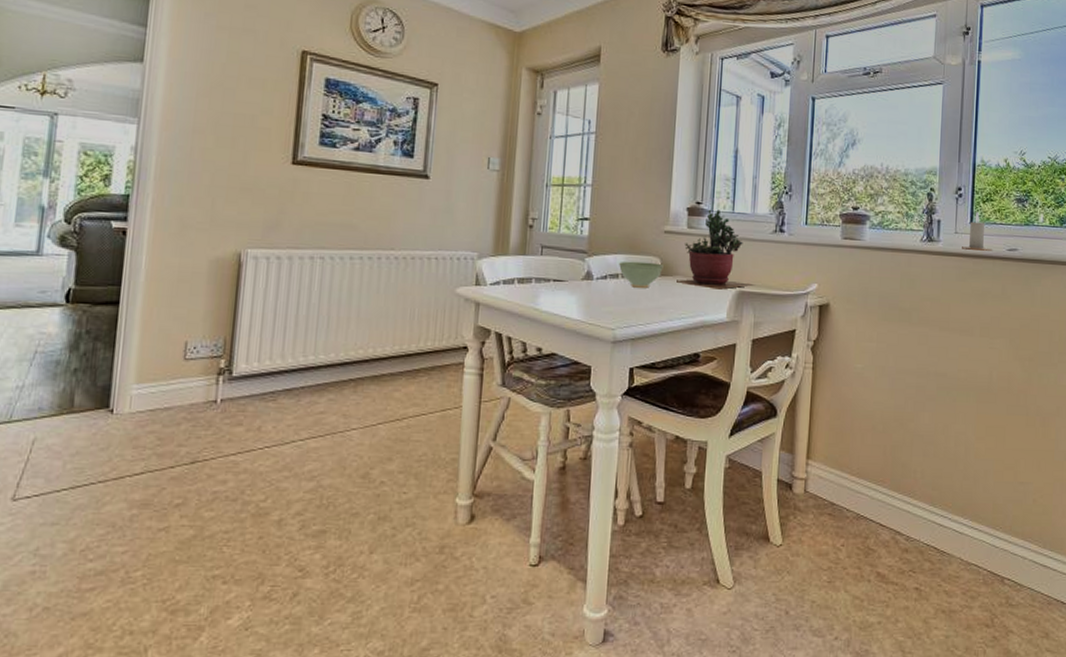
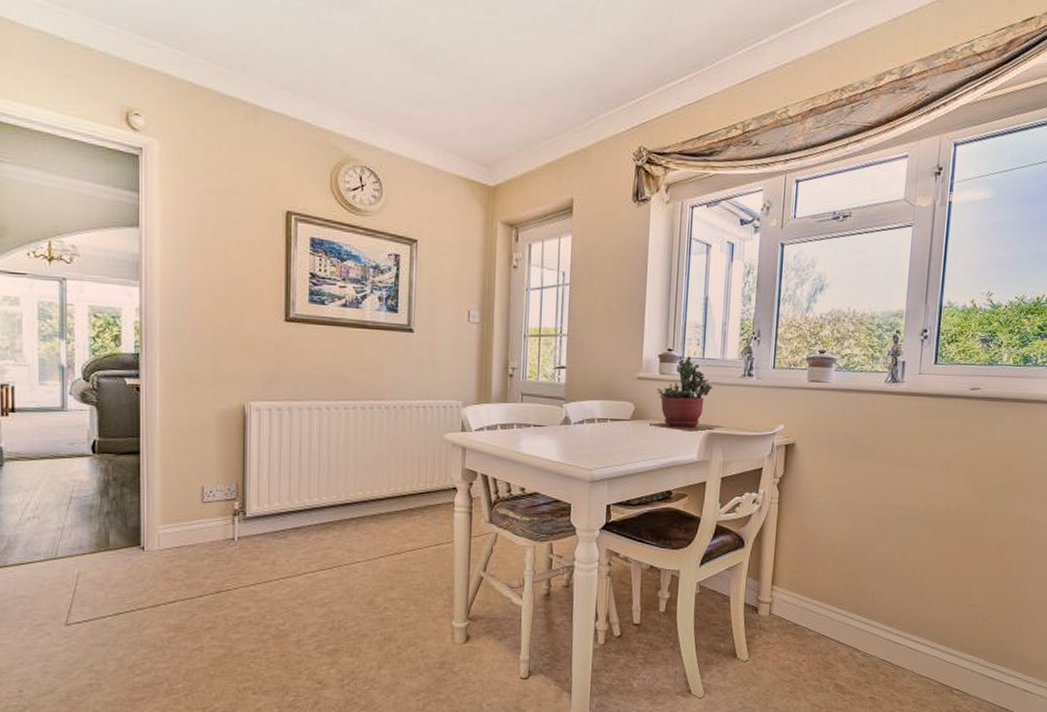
bowl: present [618,261,664,288] -> none [594,406,637,431]
candle: present [962,211,993,251] -> none [925,352,956,391]

